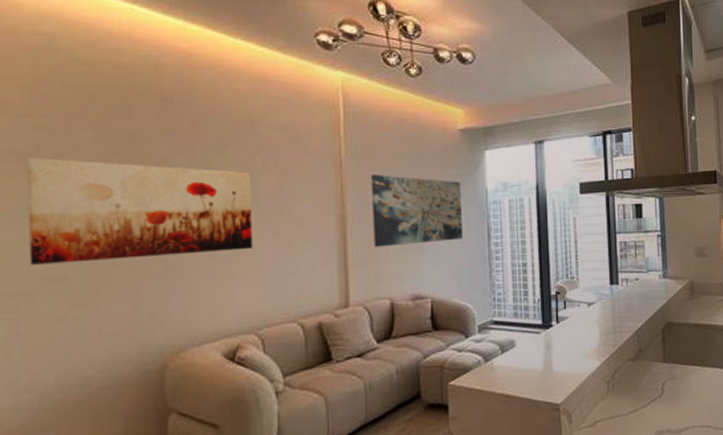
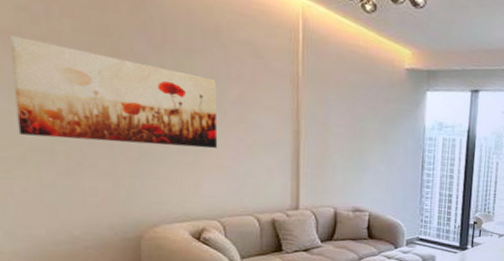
wall art: present [370,175,464,247] -> none [323,99,403,167]

